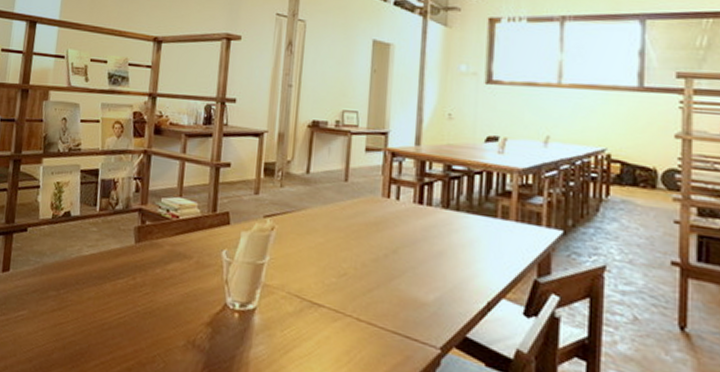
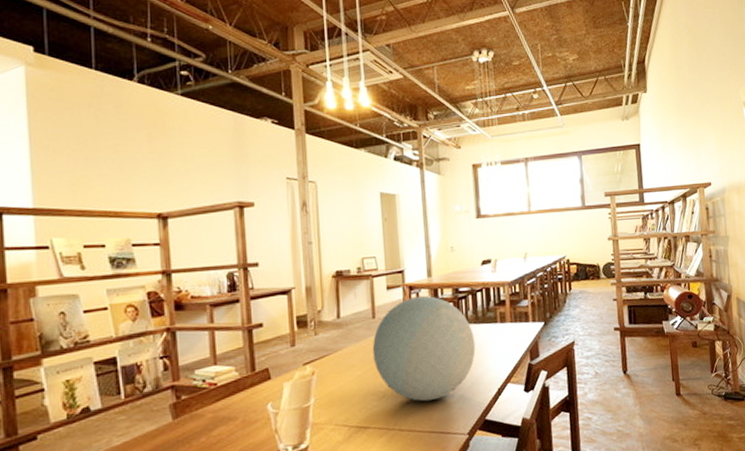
decorative orb: none [338,165,465,295] -> present [372,295,476,402]

